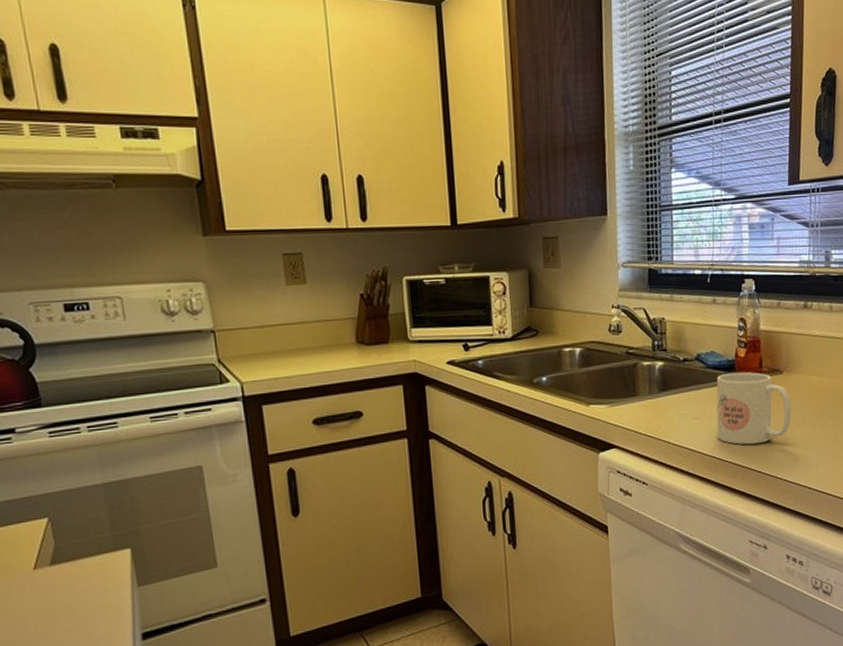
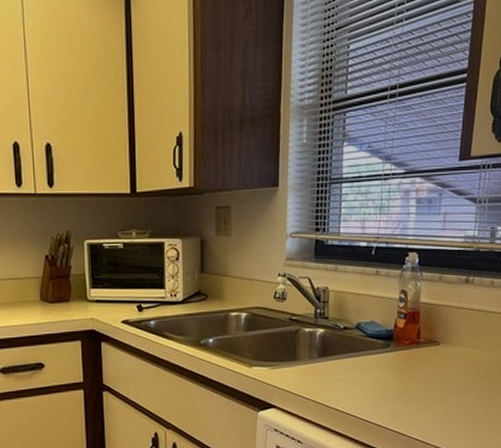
mug: present [716,371,792,445] -> none [371,341,446,411]

